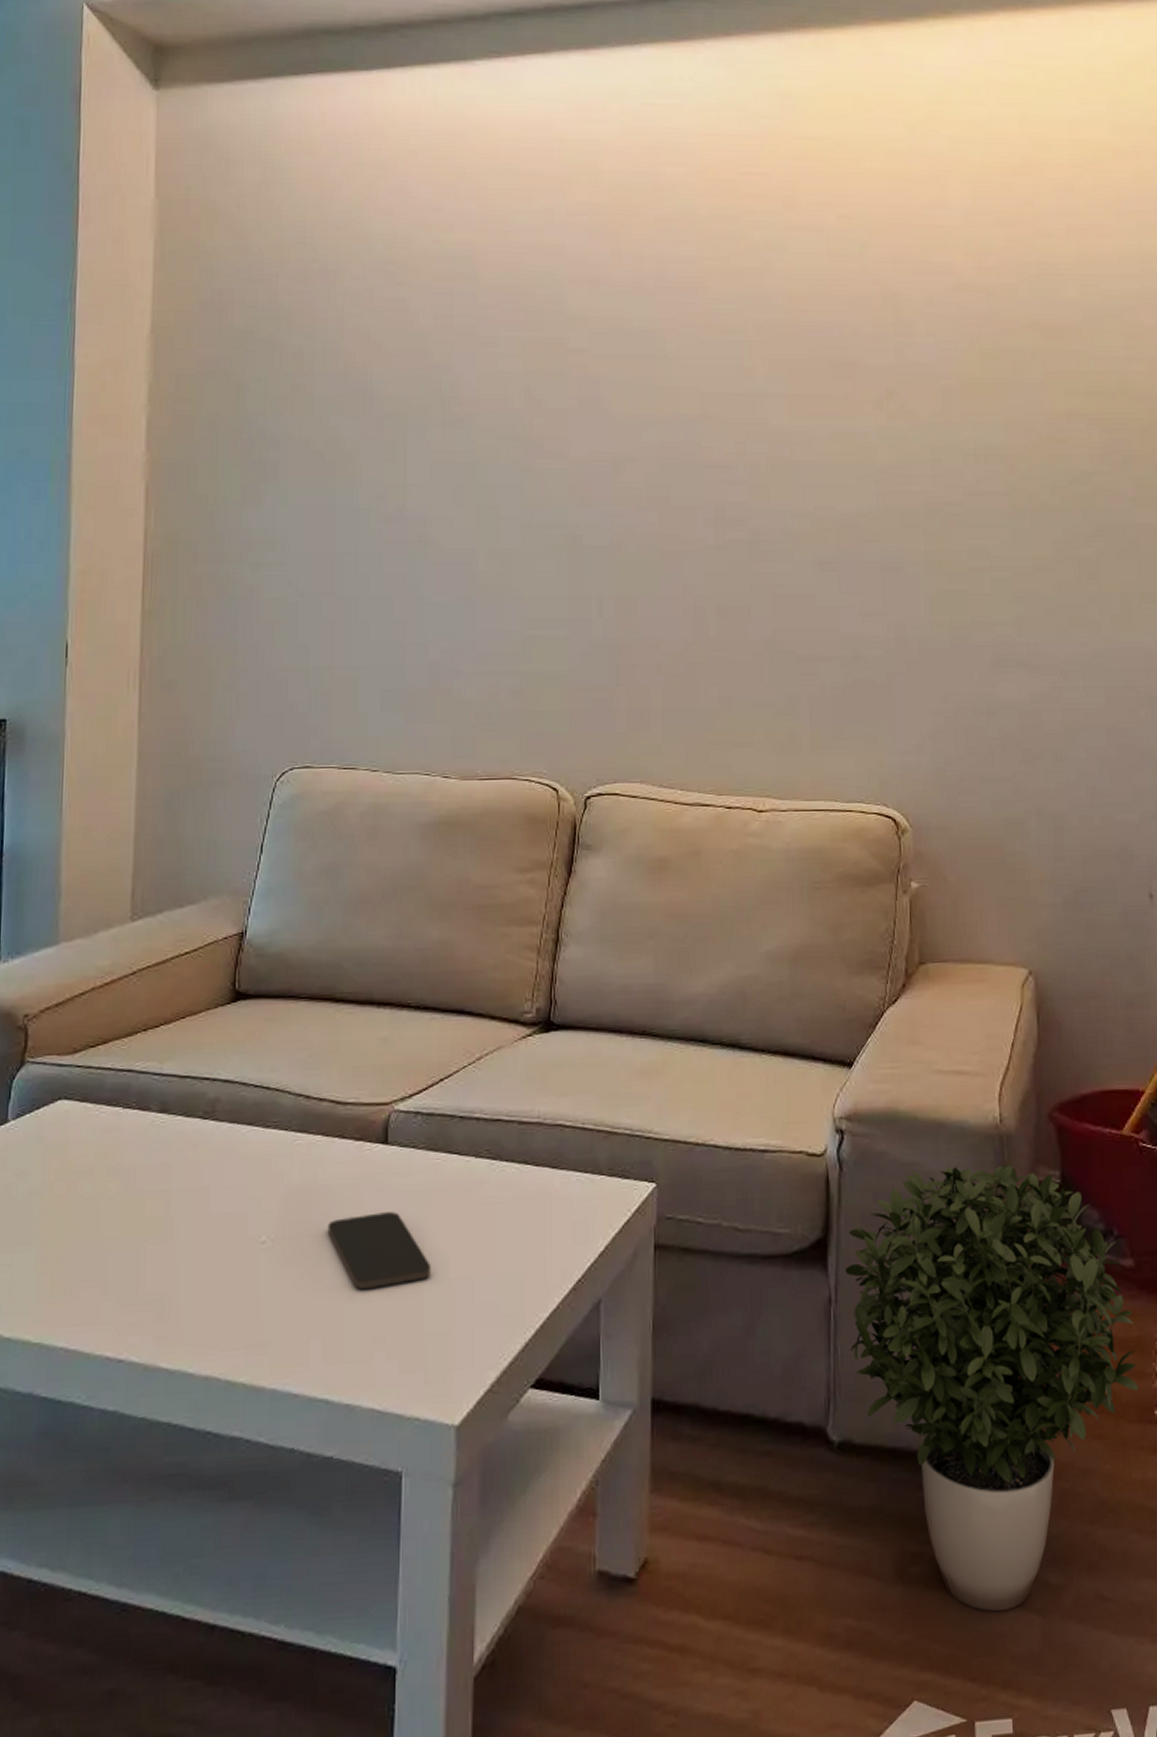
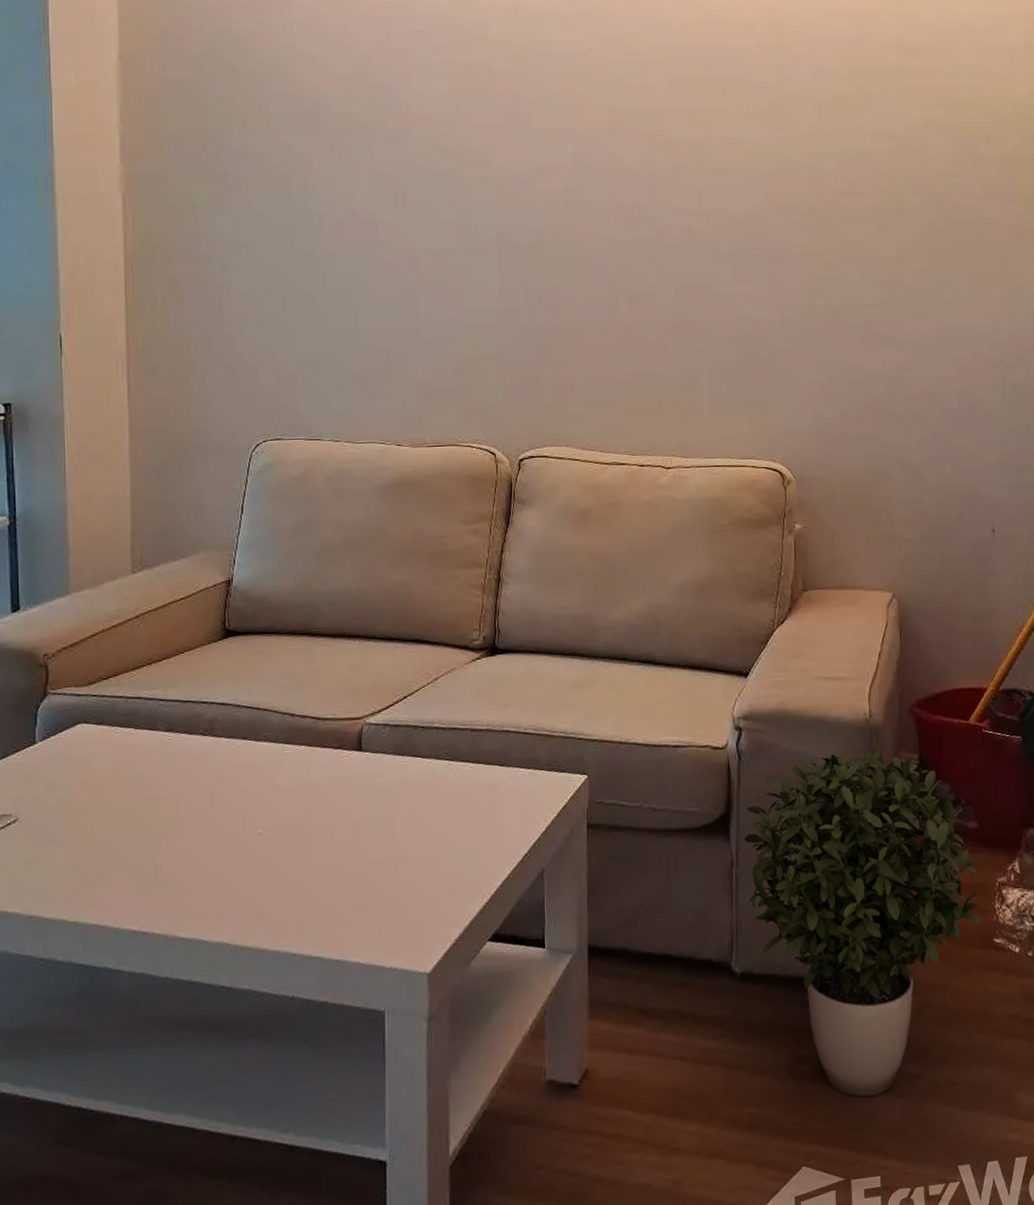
smartphone: present [327,1212,431,1290] -> none [313,805,402,869]

